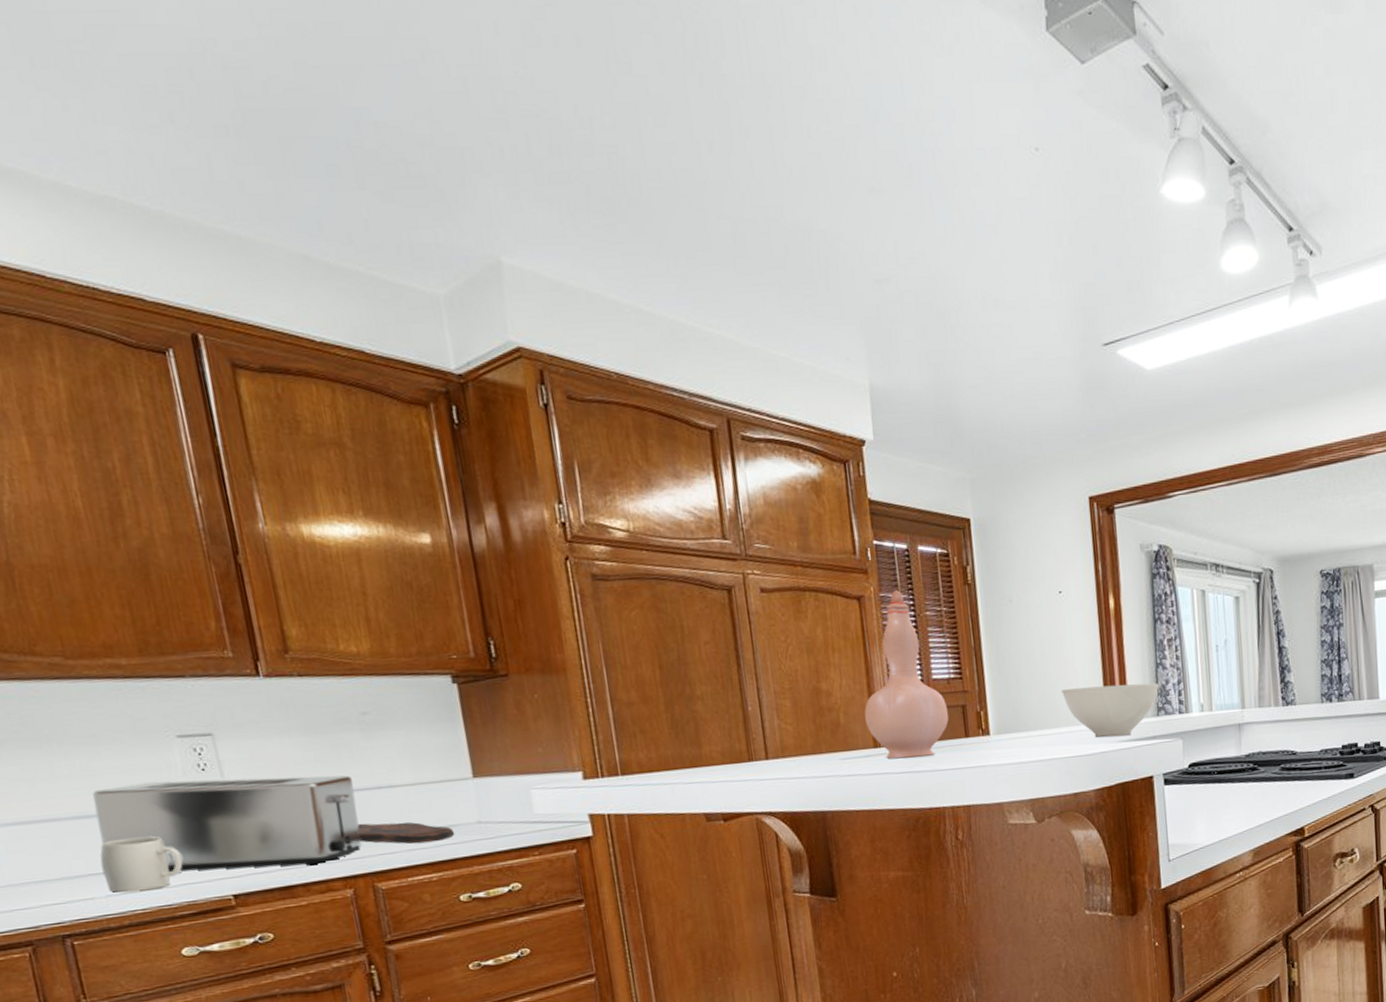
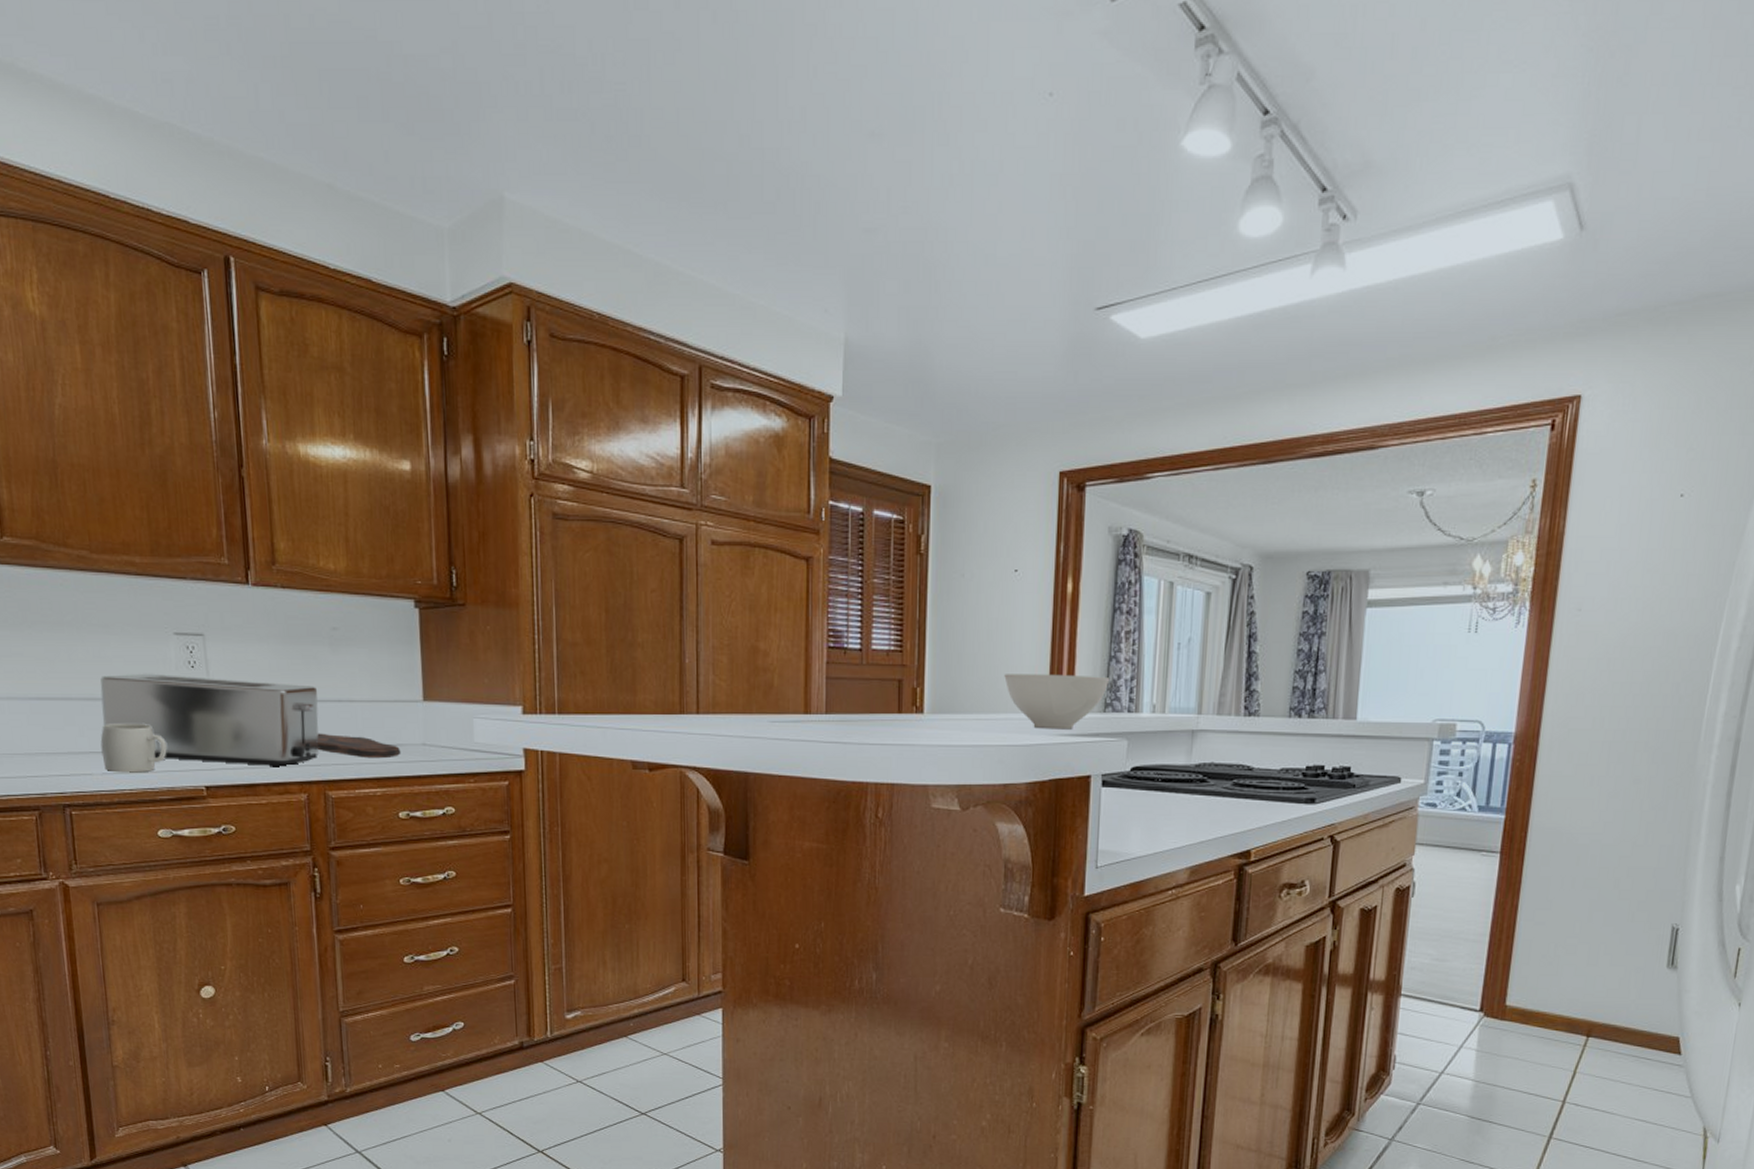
vase: present [864,590,949,759] -> none [798,554,884,728]

